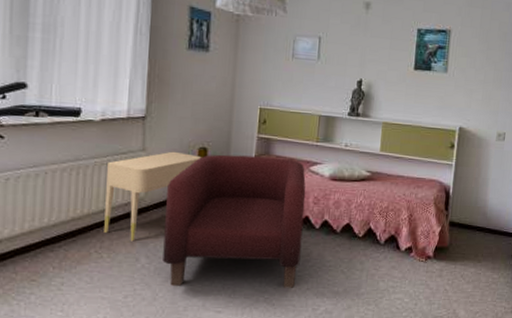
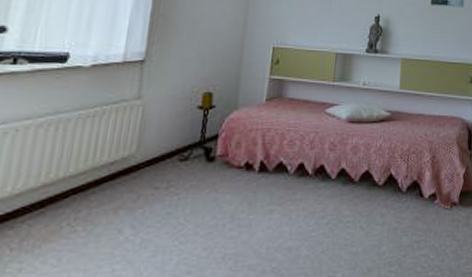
nightstand: present [104,151,202,242] -> none [81,98,206,209]
armchair: present [163,154,306,288] -> none [151,99,322,262]

